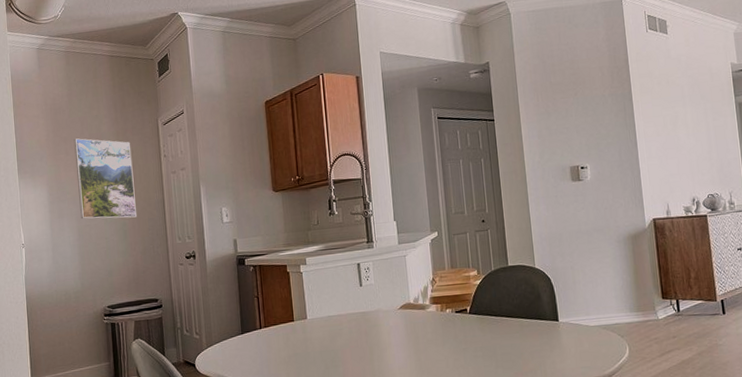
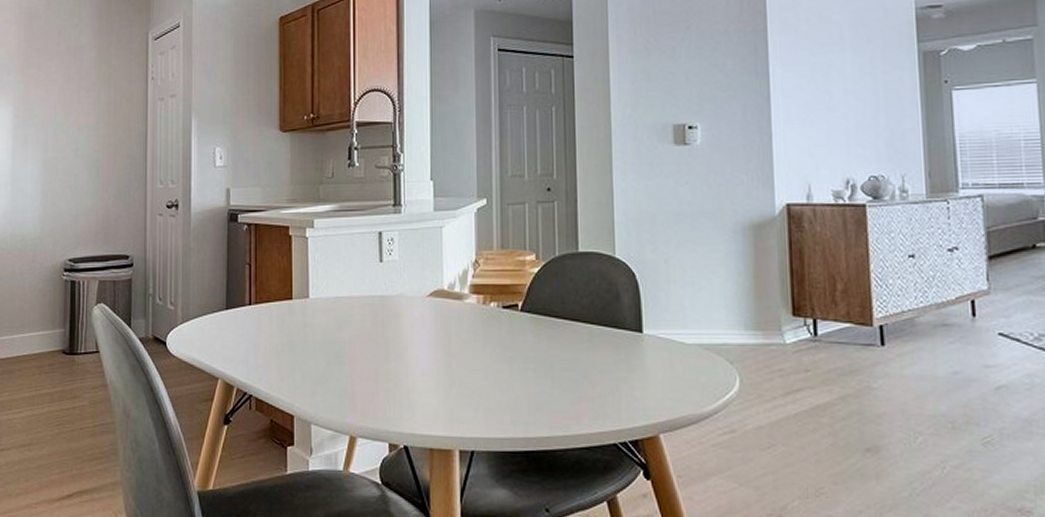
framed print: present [74,138,137,219] -> none [47,51,114,152]

